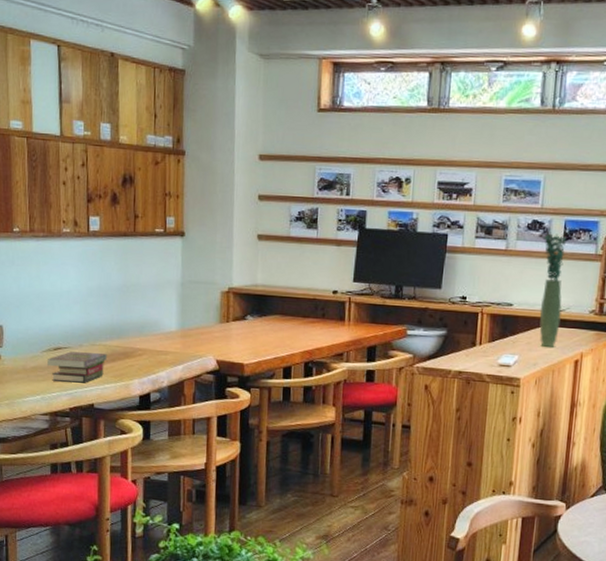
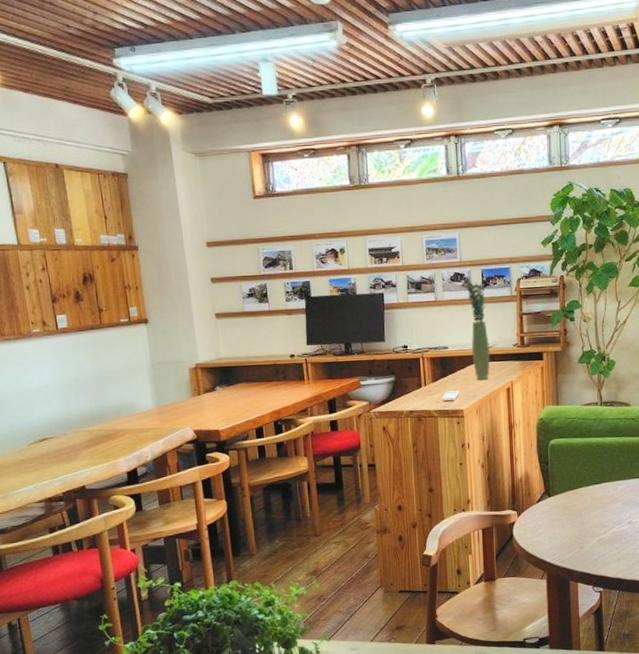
books: present [46,351,107,383] -> none [34,438,92,470]

